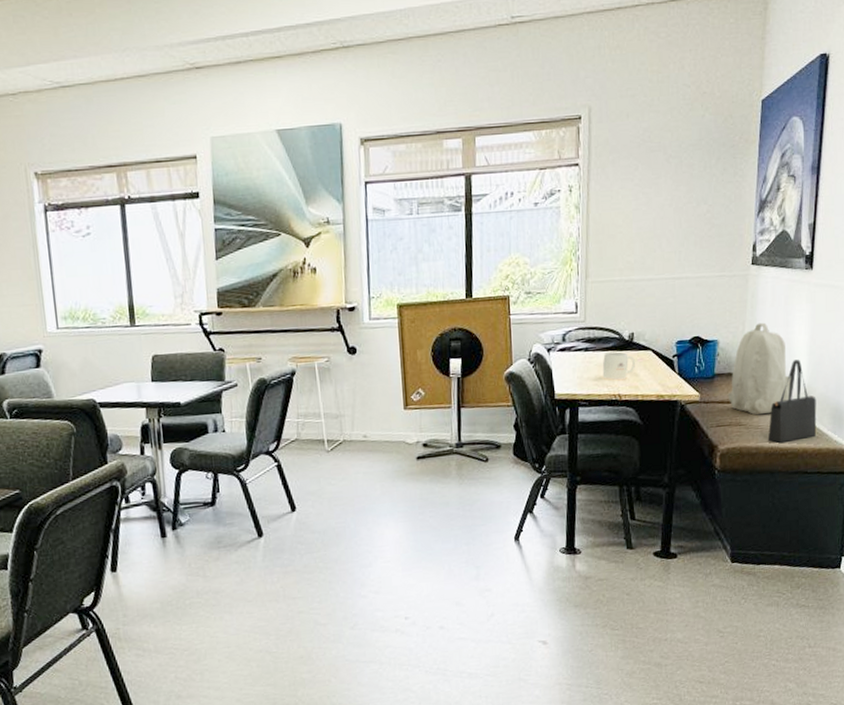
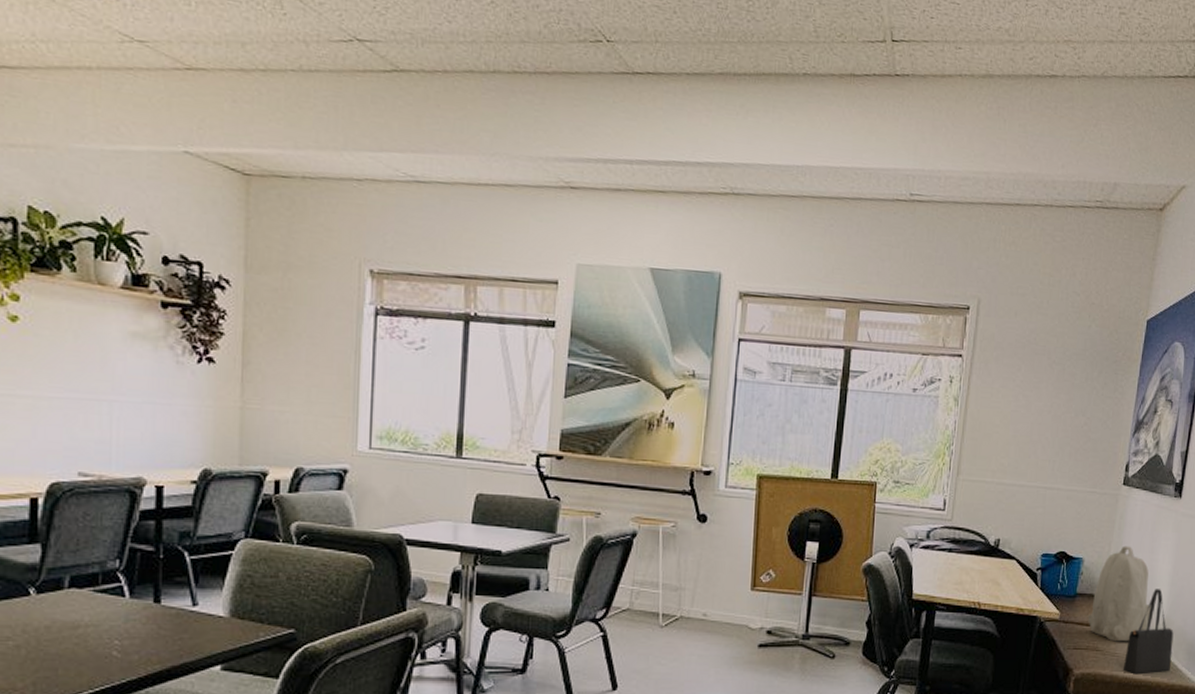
mug: present [602,352,635,381] -> none [963,556,998,588]

